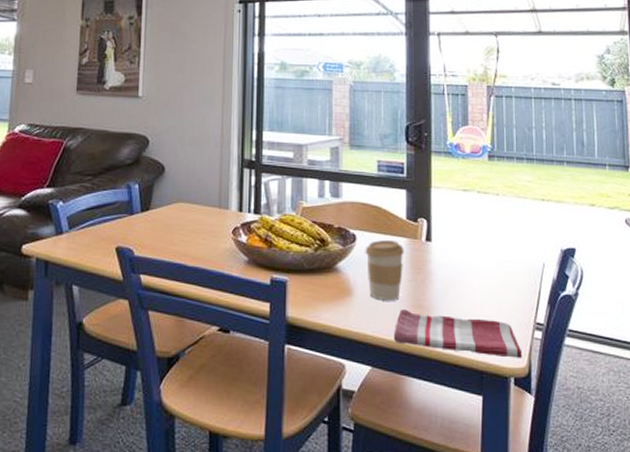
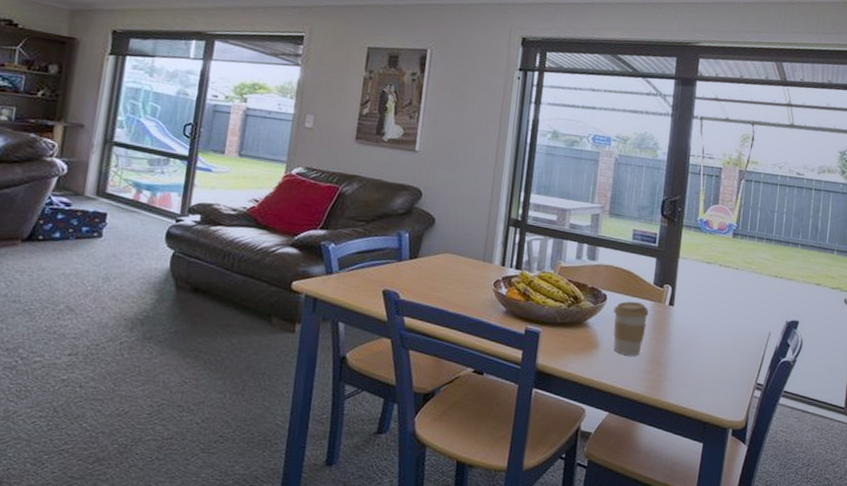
dish towel: present [393,309,523,358] -> none [631,364,742,413]

